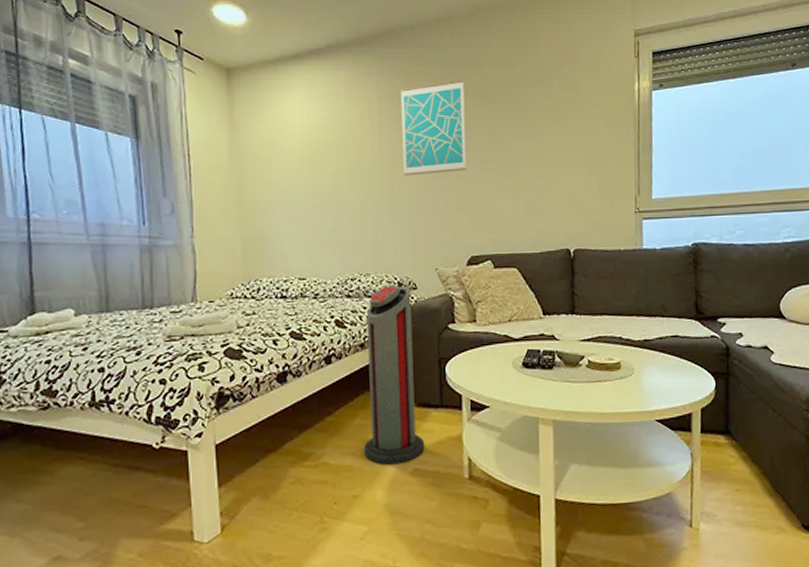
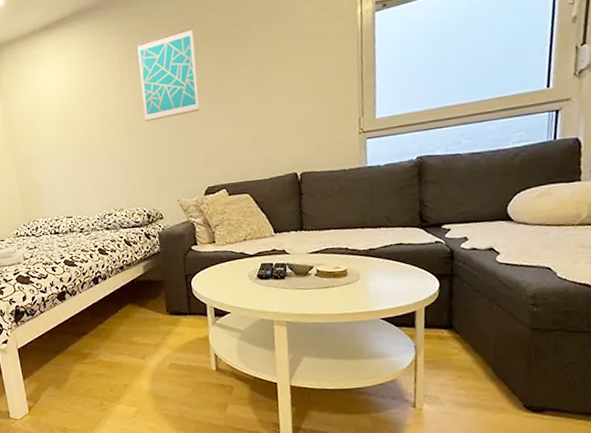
air purifier: present [364,285,425,465] -> none [123,216,179,361]

